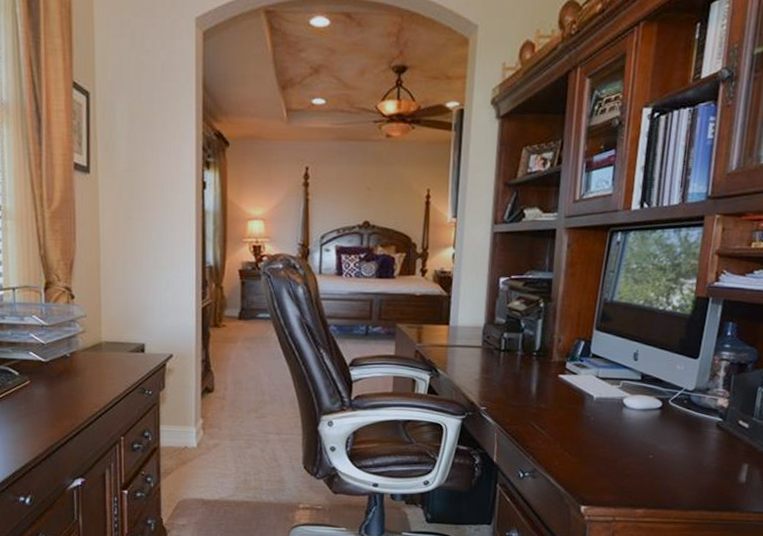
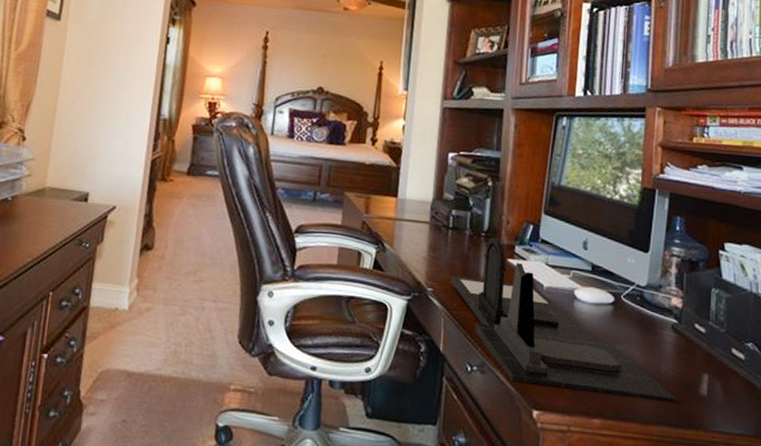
desk organizer: none [504,355,717,490] -> present [451,237,677,403]

